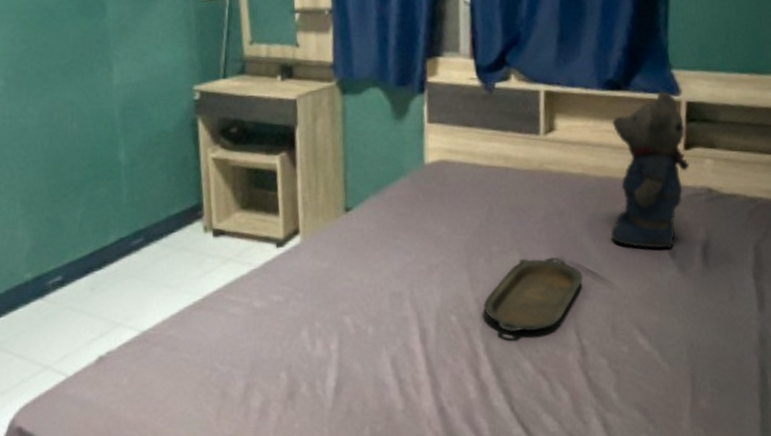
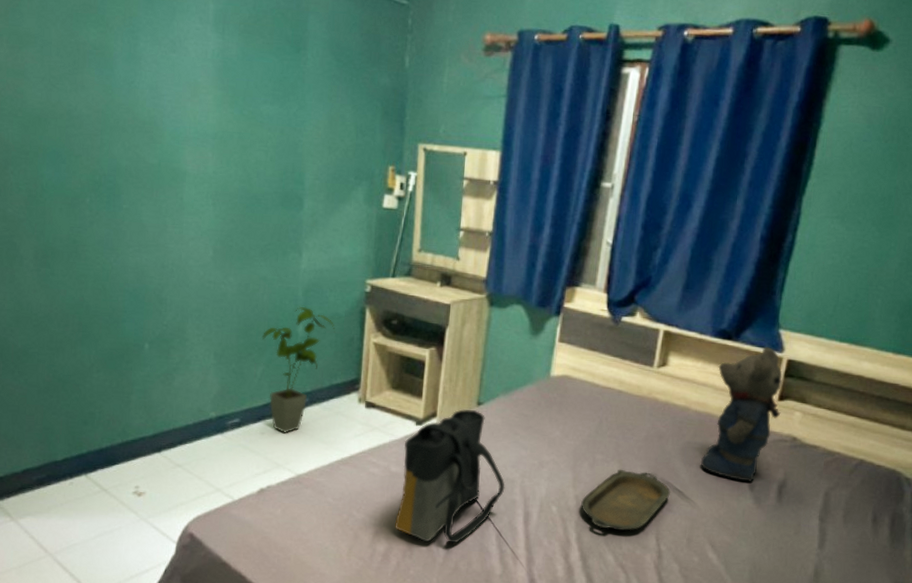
house plant: none [76,128,164,285] -> present [261,306,335,434]
tote bag: none [266,218,393,386] -> present [395,409,505,544]

